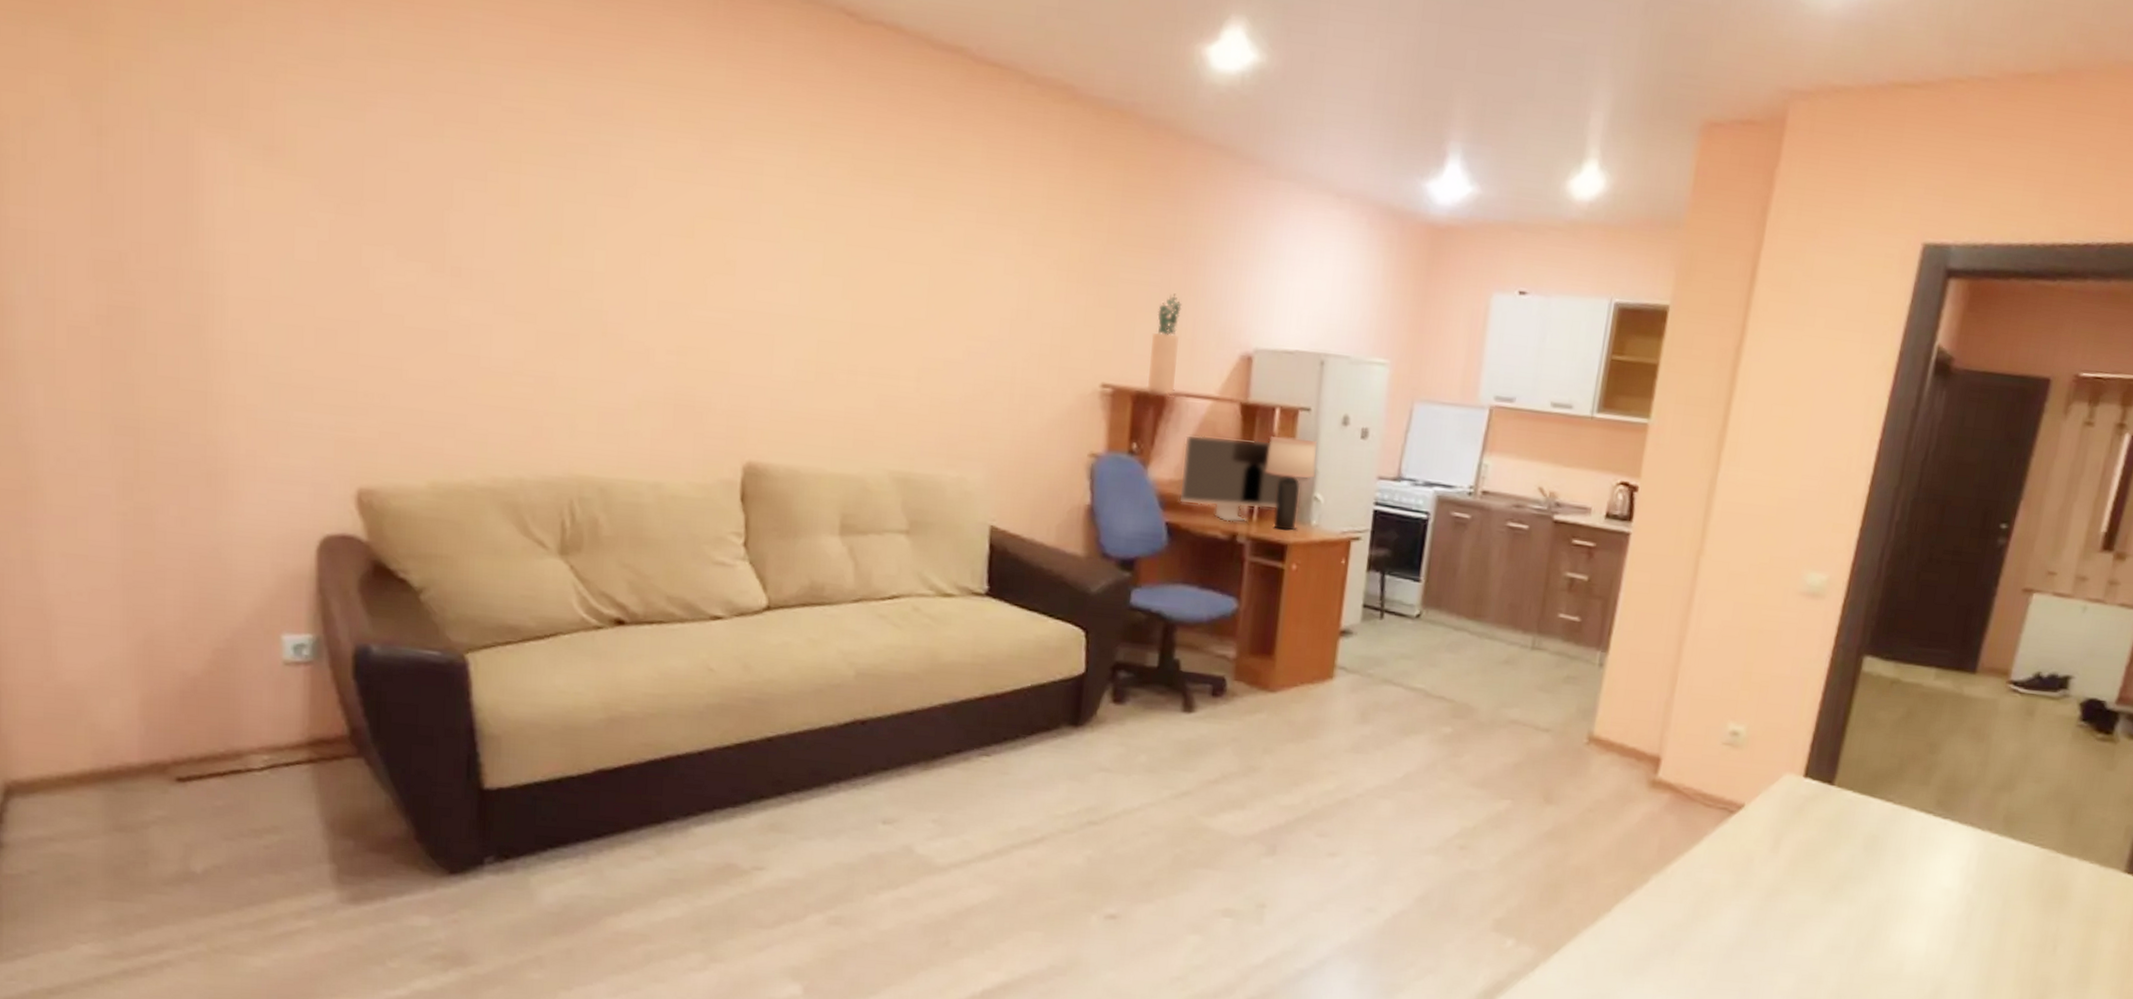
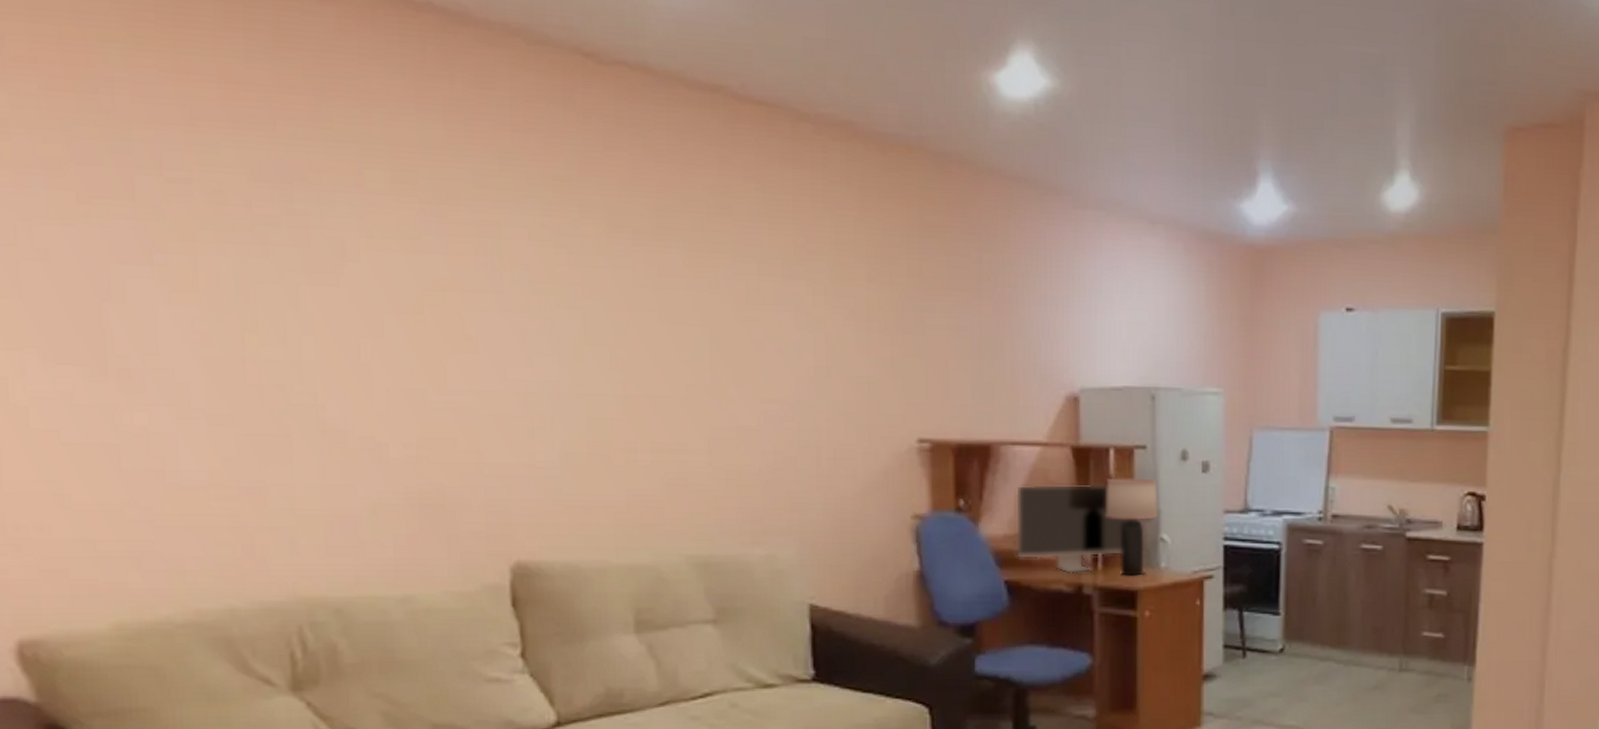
vase: present [1146,293,1182,398] -> none [967,336,998,448]

